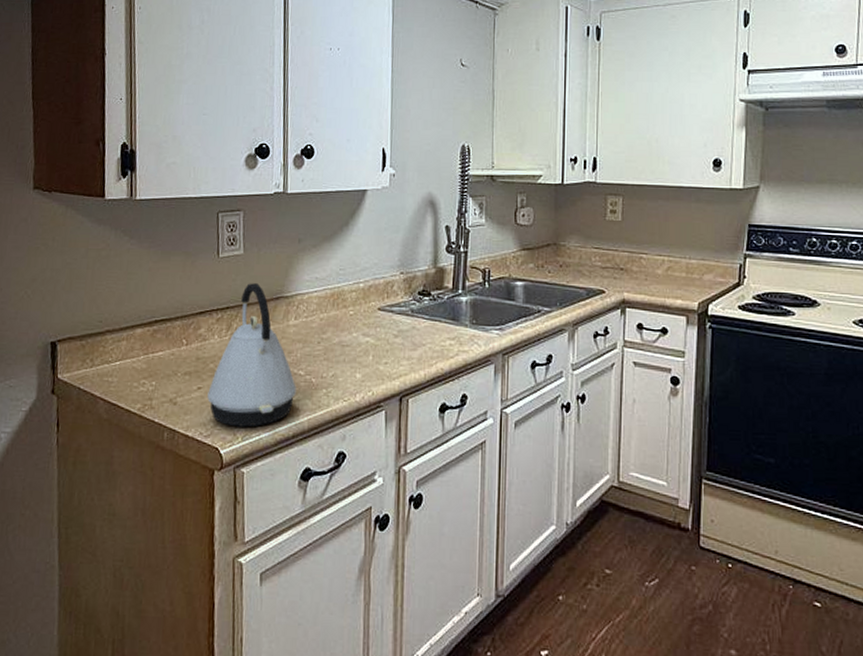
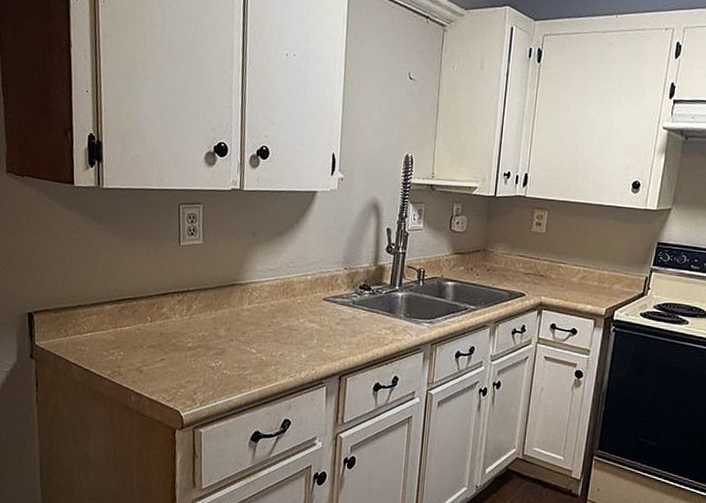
kettle: present [207,283,296,427] -> none [170,270,249,395]

